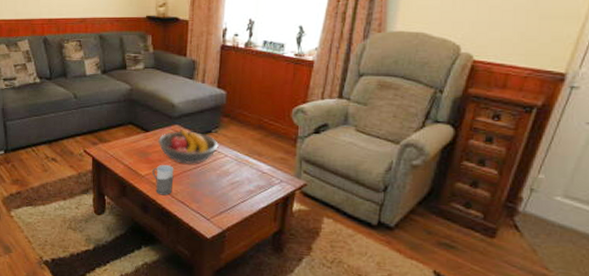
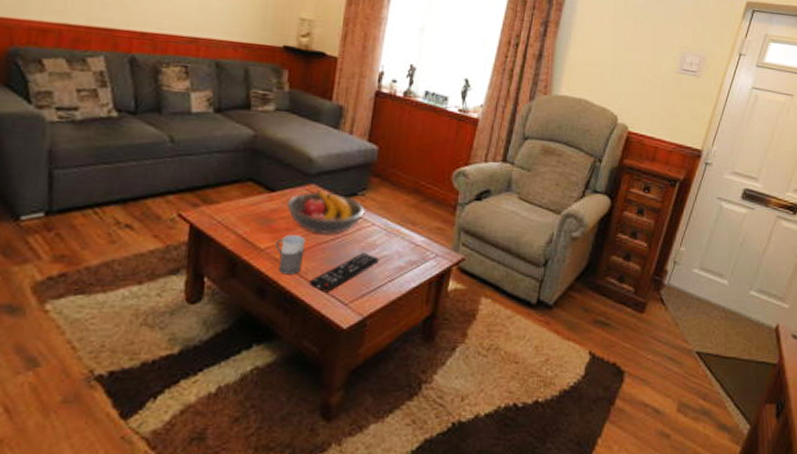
remote control: none [179,178,233,210] -> present [309,251,379,292]

